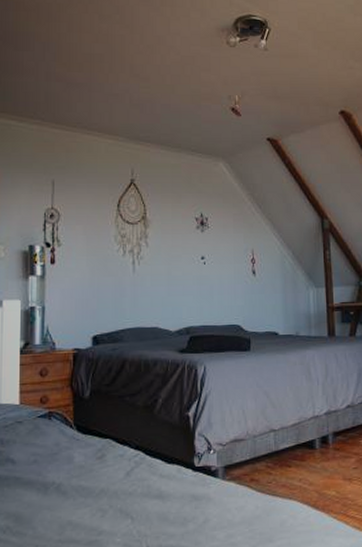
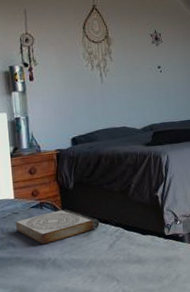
book: none [18,422,117,465] -> present [16,209,100,245]

